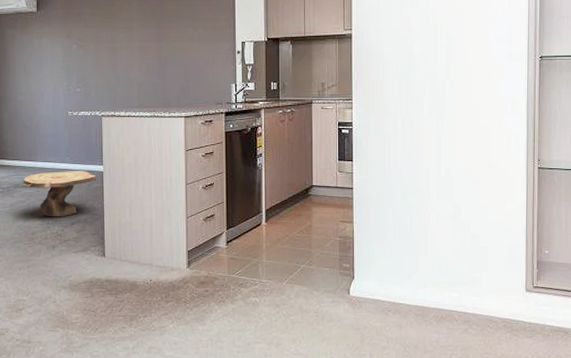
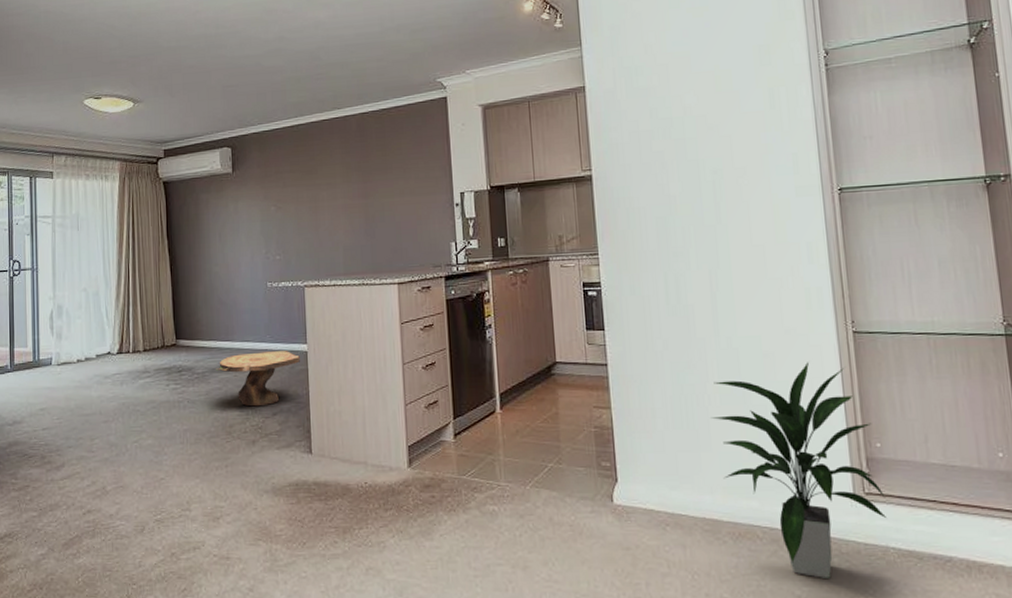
indoor plant: none [428,190,547,348] -> present [711,362,886,578]

